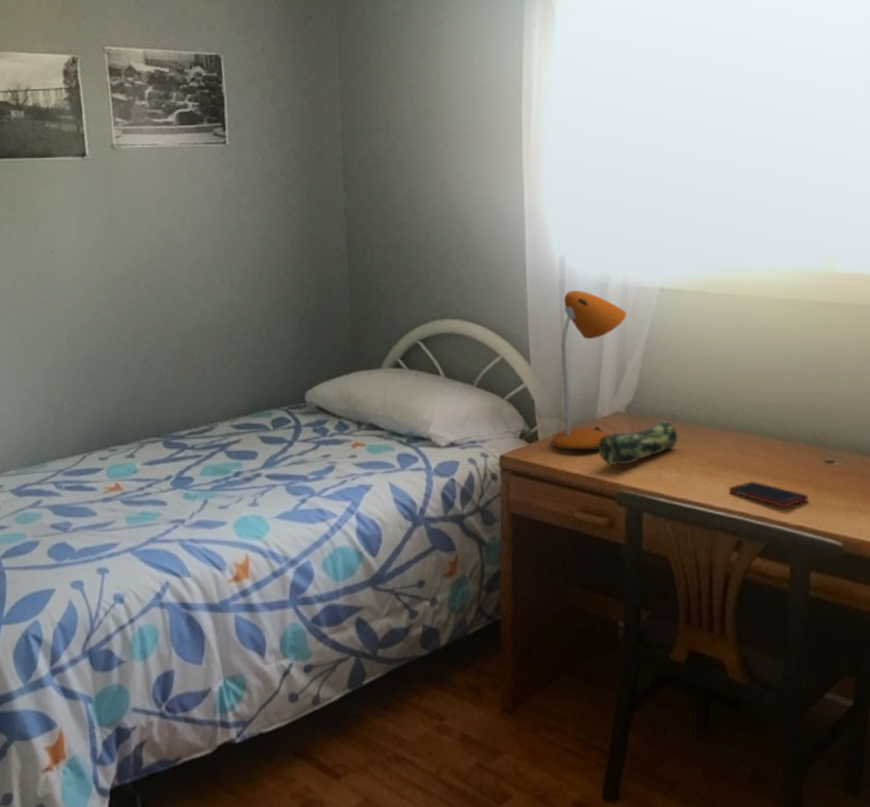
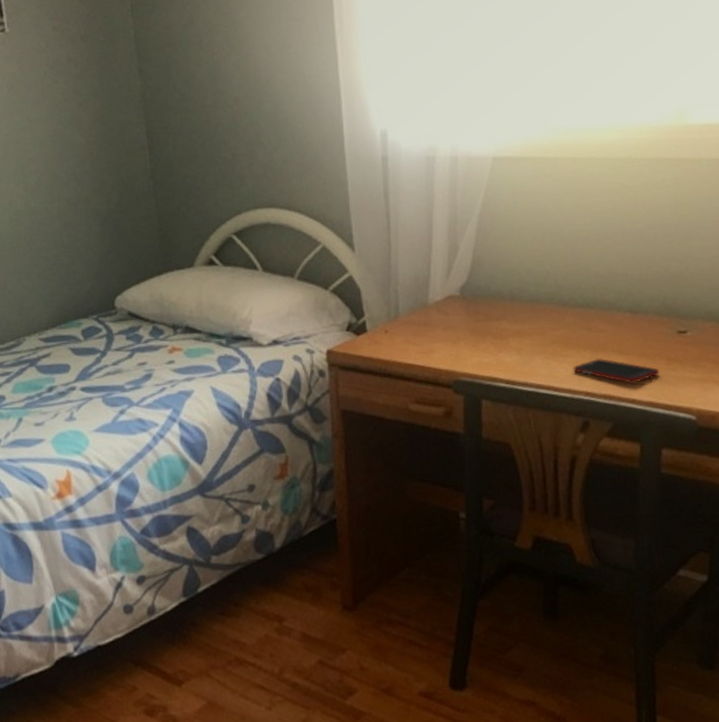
desk lamp: present [551,291,627,451] -> none [381,166,458,340]
pencil case: present [597,419,678,465] -> none [430,299,518,352]

